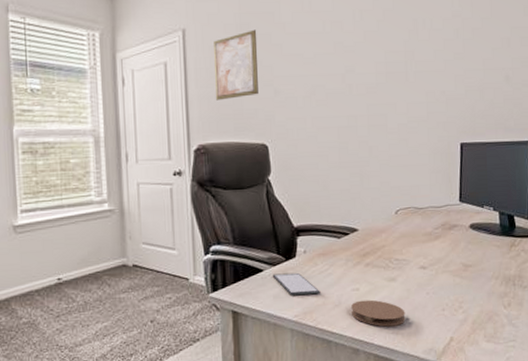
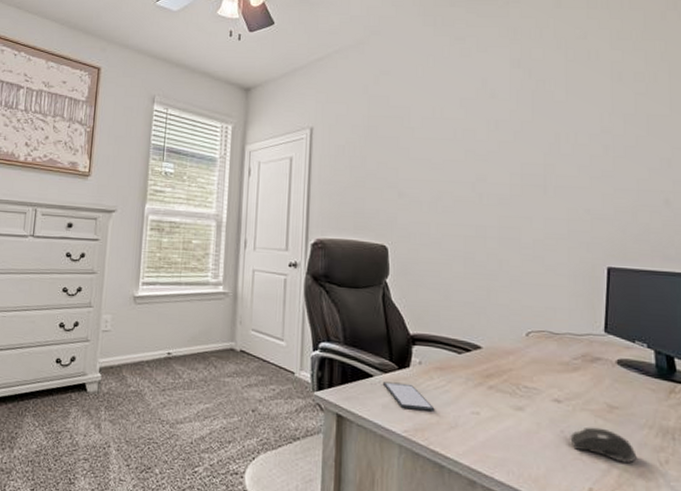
wall art: present [214,29,258,101] -> none [337,132,384,198]
coaster: present [351,299,406,327] -> none [470,426,534,463]
computer mouse: none [434,285,487,312] -> present [570,427,637,464]

